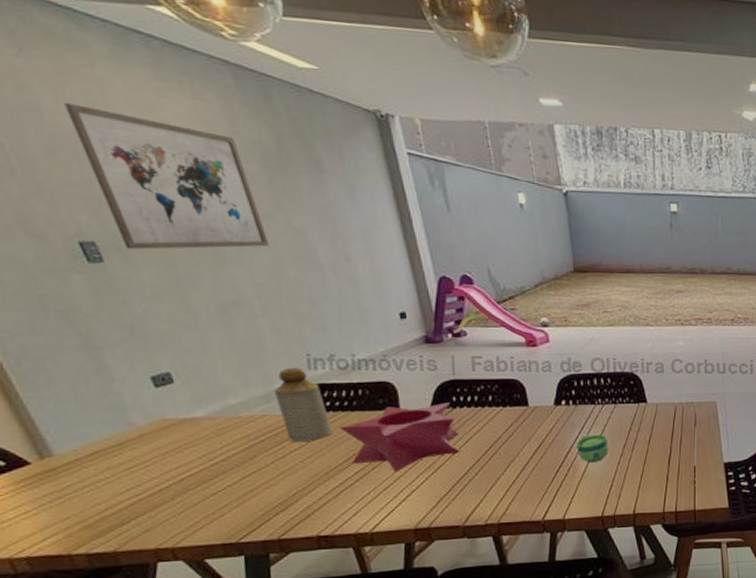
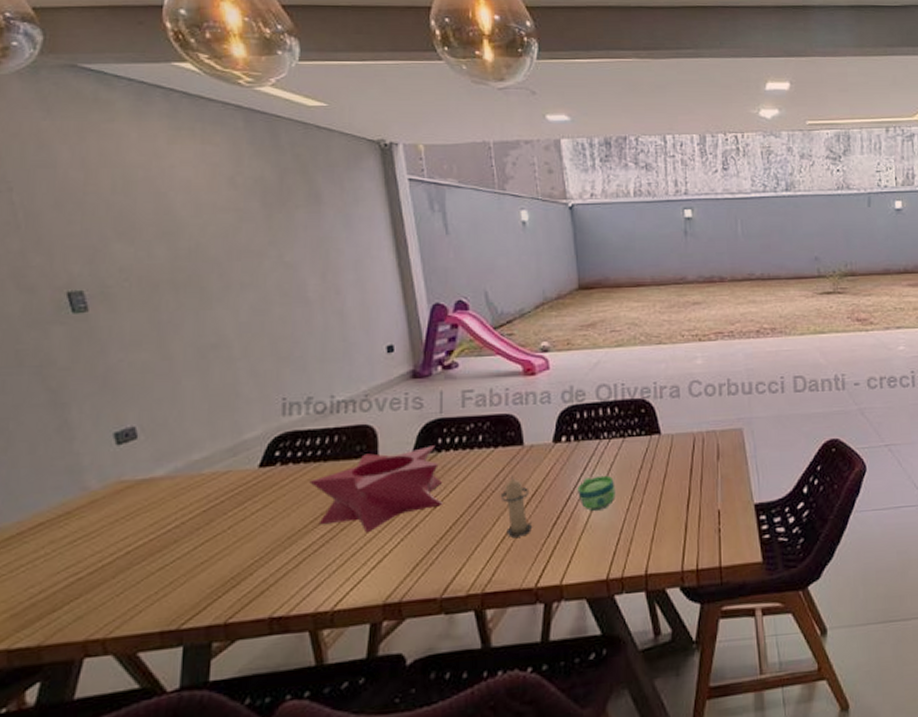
wall art: present [64,102,270,250] -> none [79,157,258,296]
bottle: present [273,367,331,443] -> none [242,414,300,502]
candle: none [510,431,539,481] -> present [500,476,533,538]

